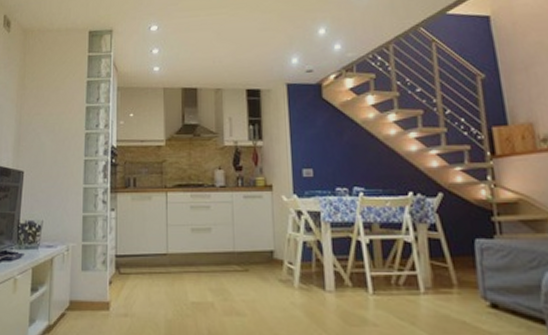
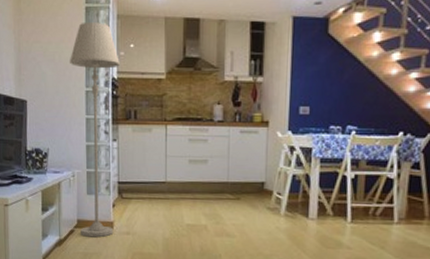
floor lamp: none [70,94,119,322] -> present [70,21,120,238]

